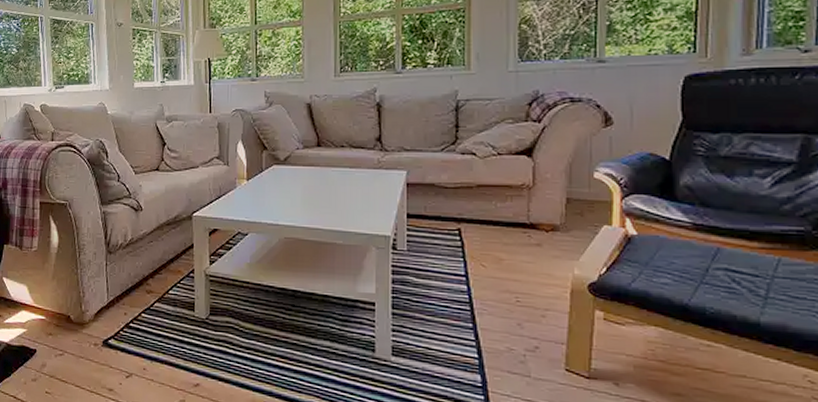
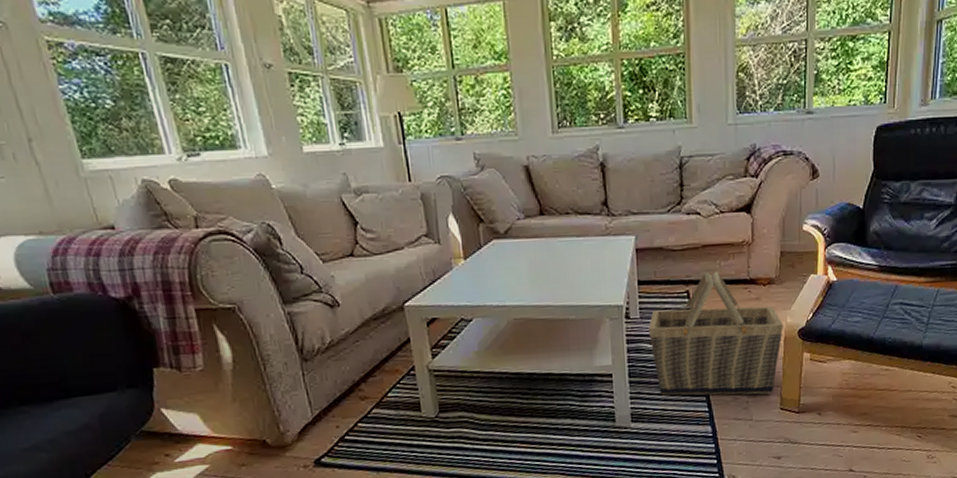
basket: none [416,212,569,351] -> present [649,272,783,396]

